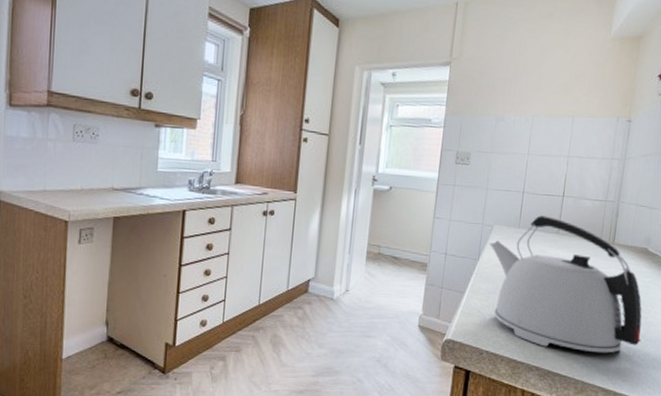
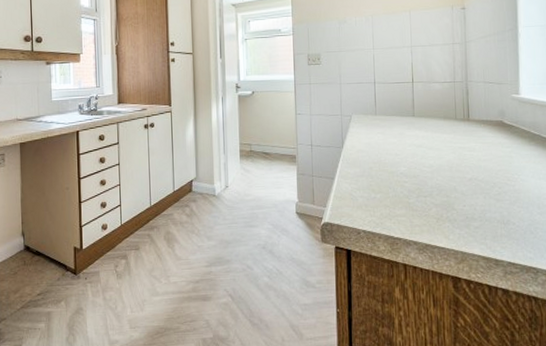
kettle: present [489,215,642,353] -> none [350,101,513,223]

